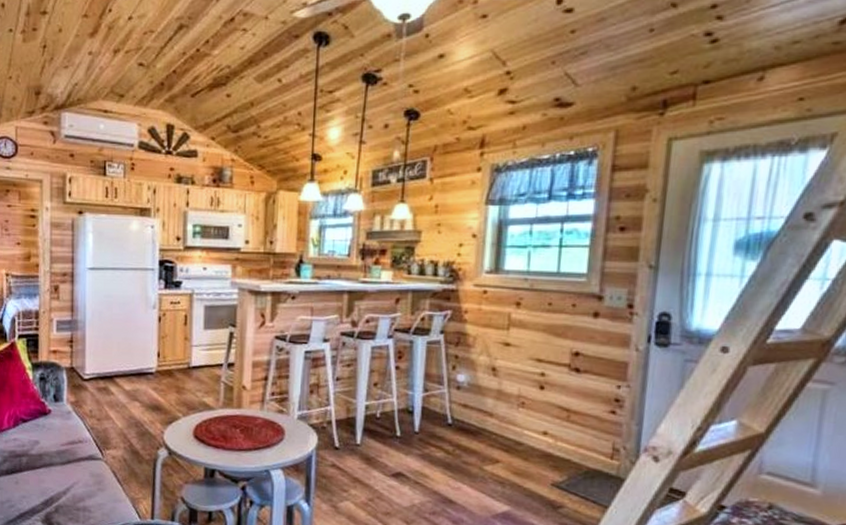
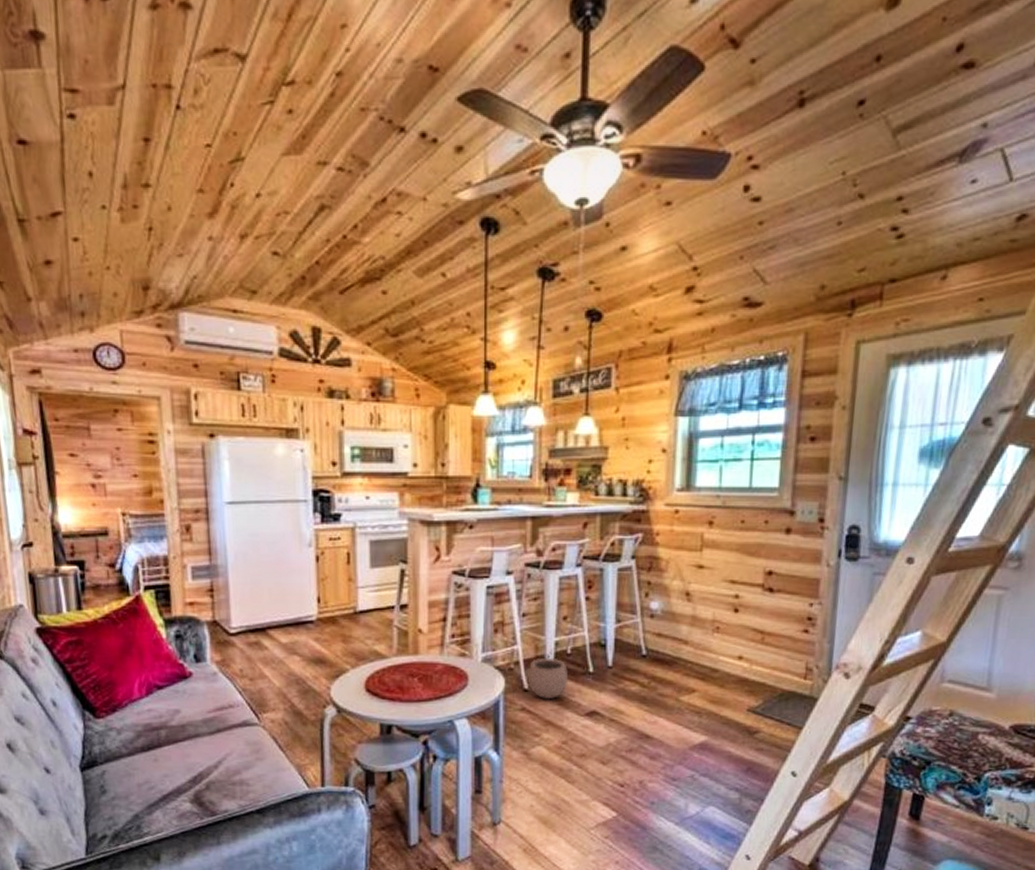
plant pot: none [338,412,377,459] -> present [527,649,569,700]

